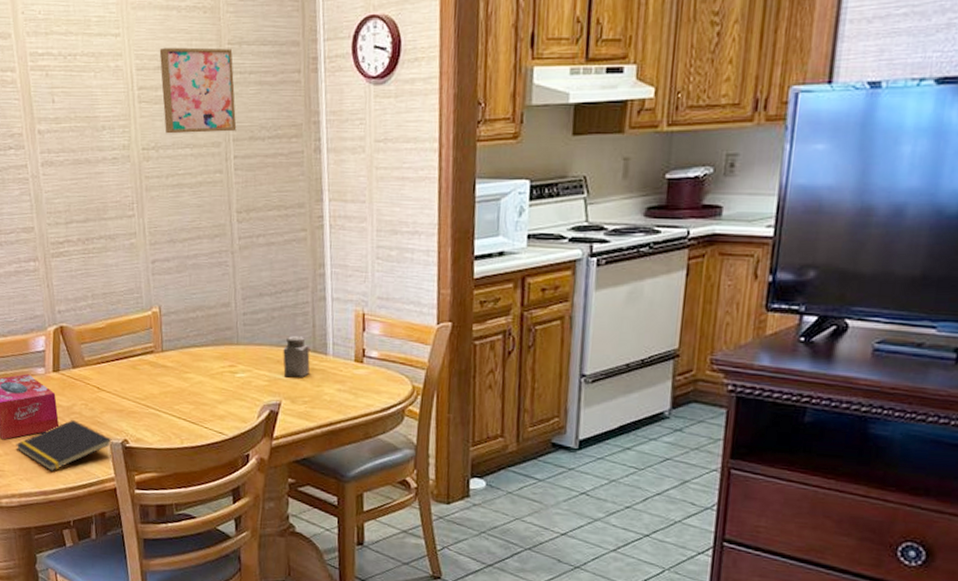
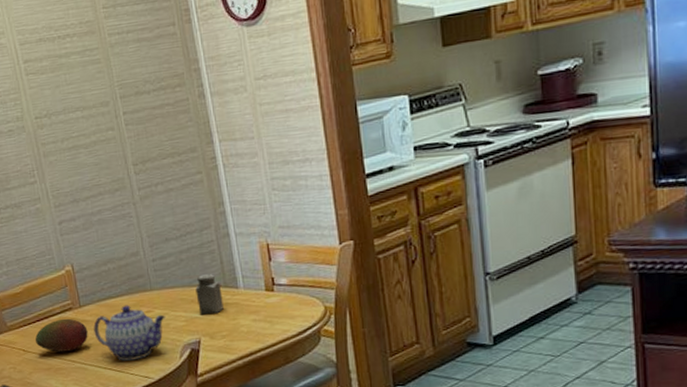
fruit: none [111,361,167,396] -> present [35,318,88,352]
wall art: present [159,47,237,134] -> none [39,12,122,101]
teapot: none [173,356,249,414] -> present [93,305,166,361]

